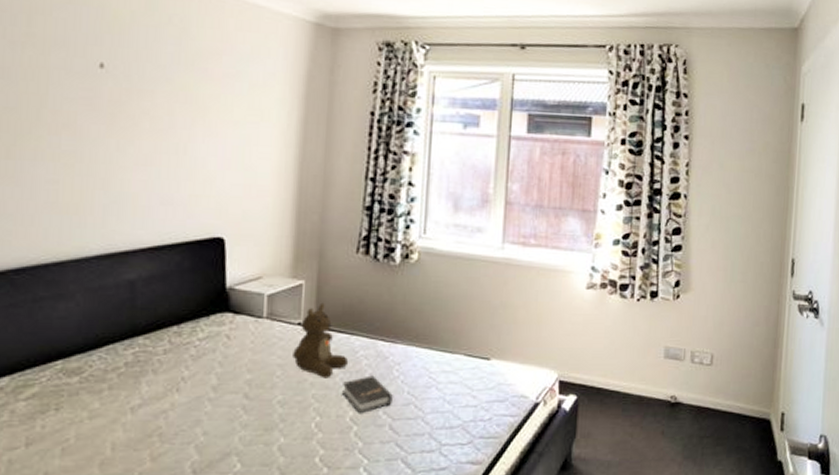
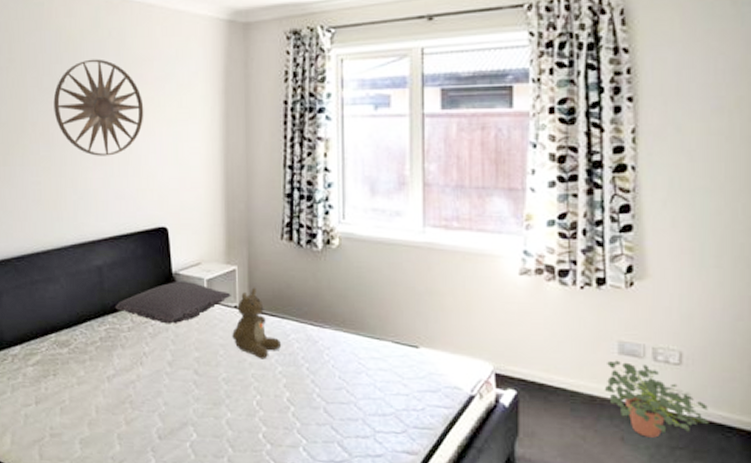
wall art: none [85,45,206,156] -> present [53,59,144,156]
pillow: none [148,296,295,345] -> present [115,281,231,324]
hardback book: present [342,375,393,414] -> none [278,358,325,396]
potted plant: none [650,363,730,430] -> present [604,360,709,438]

